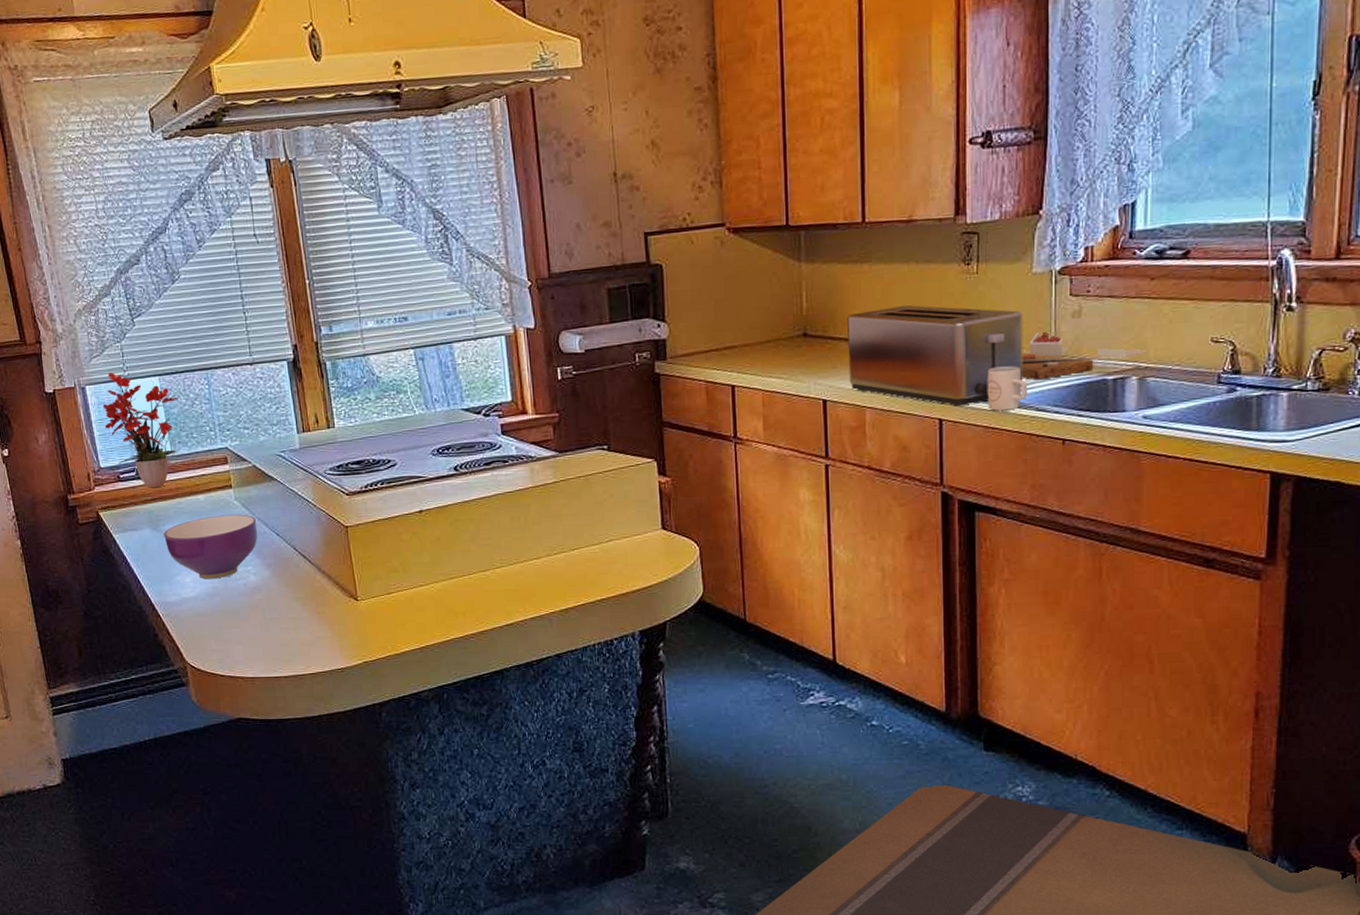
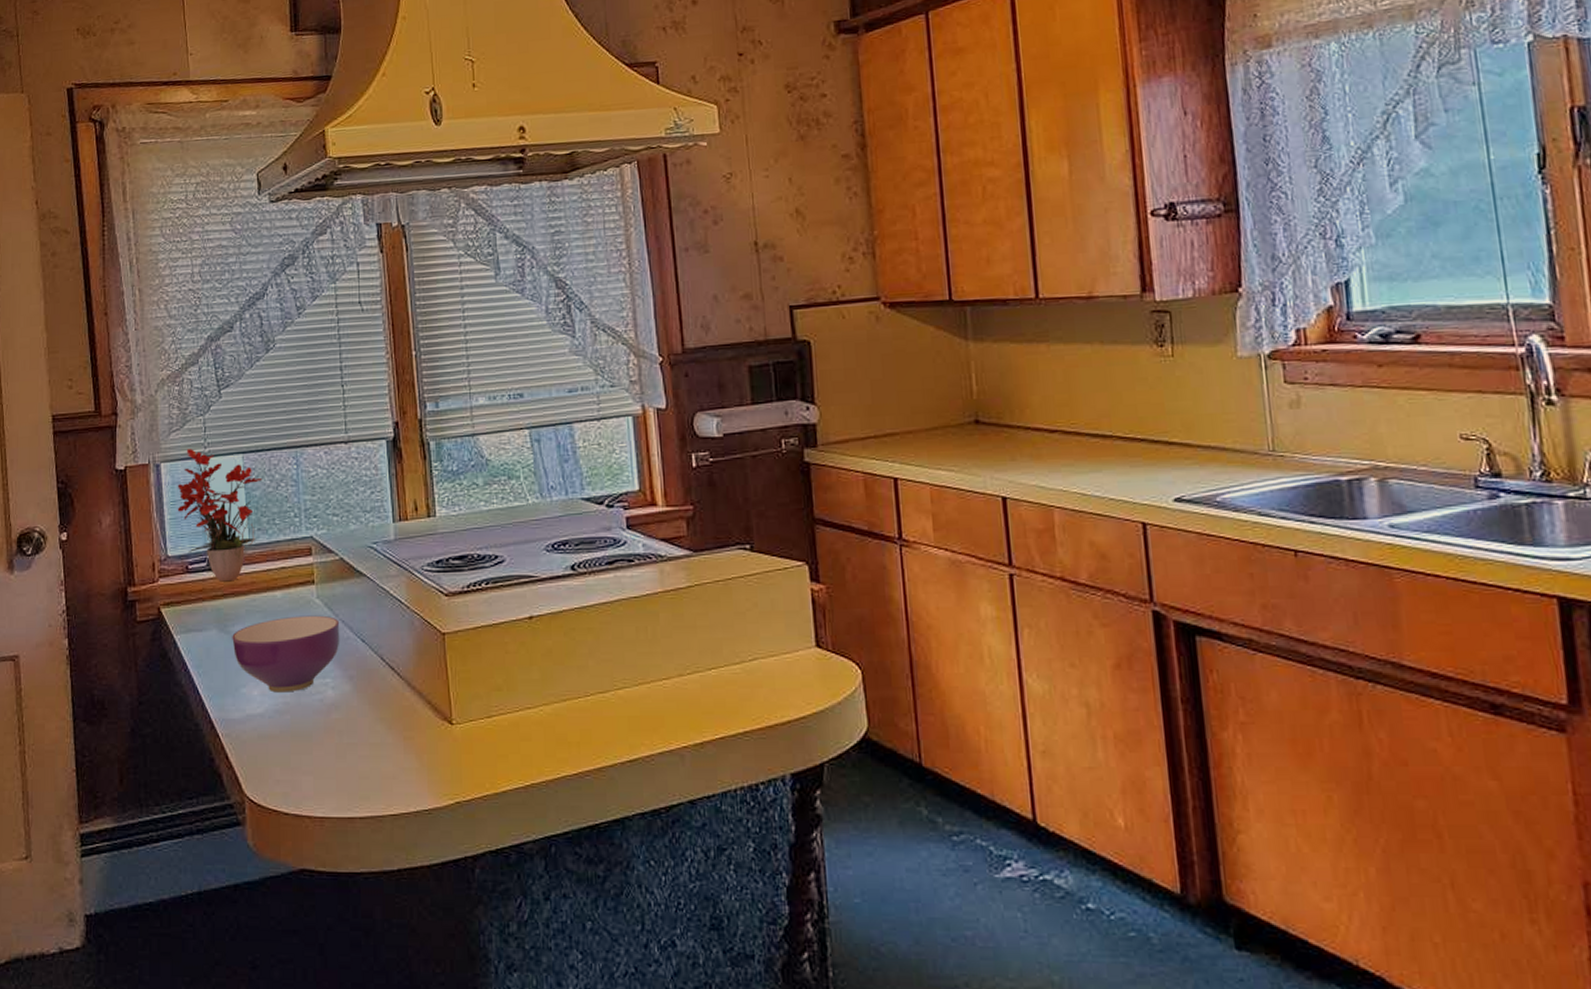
toaster: present [847,305,1024,406] -> none [1025,390,1239,508]
mug: present [986,366,1028,411] -> none [1194,462,1247,515]
cutting board: present [1022,332,1147,380] -> none [1234,424,1385,479]

